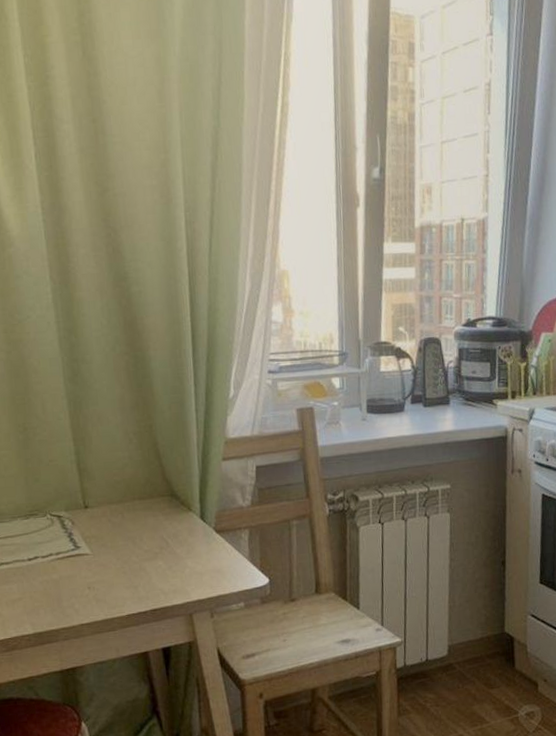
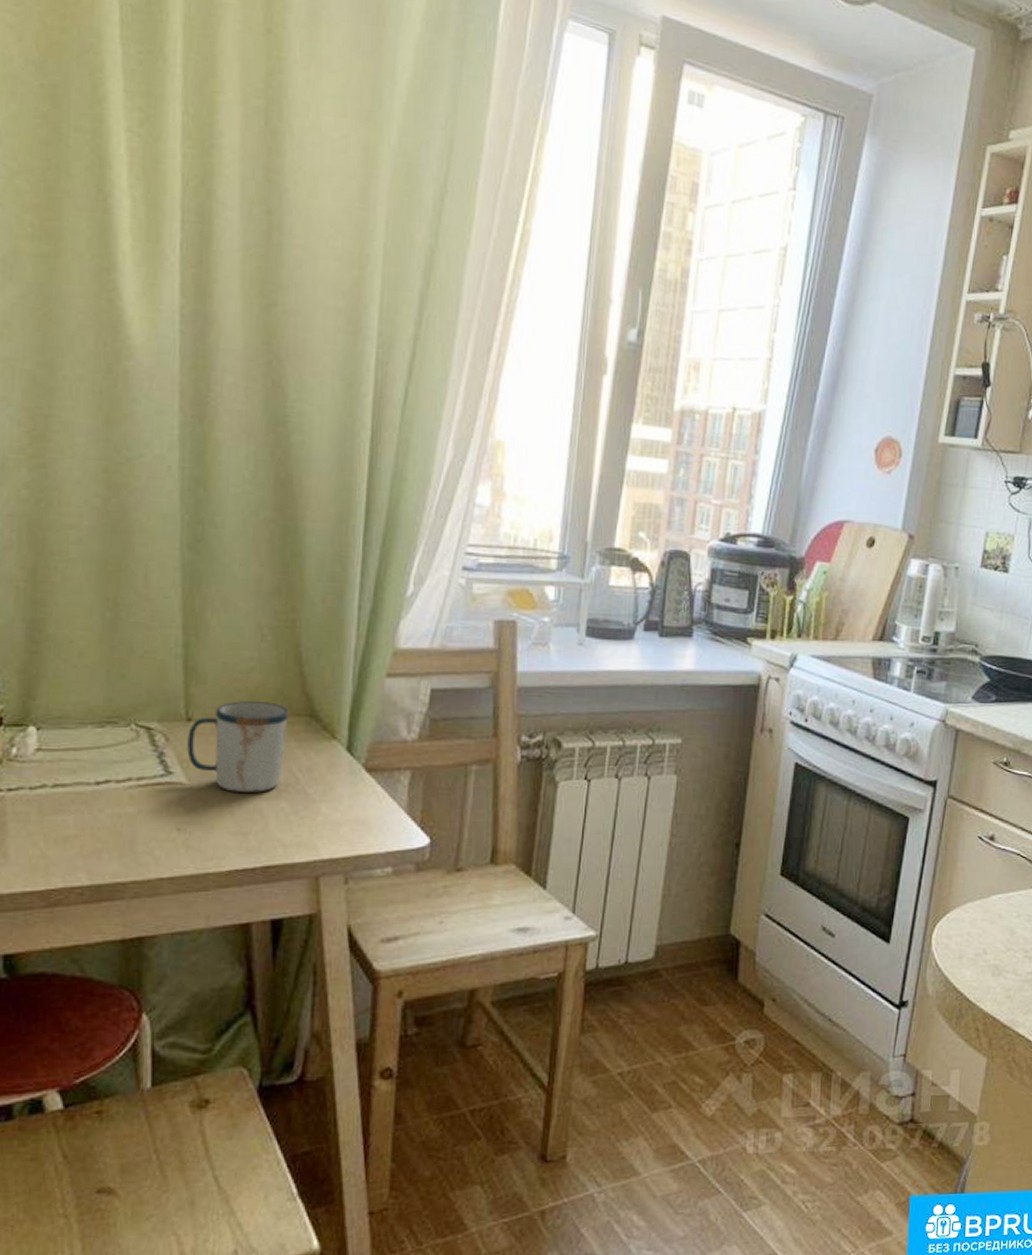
mug: none [87,488,157,557] -> present [187,701,289,792]

